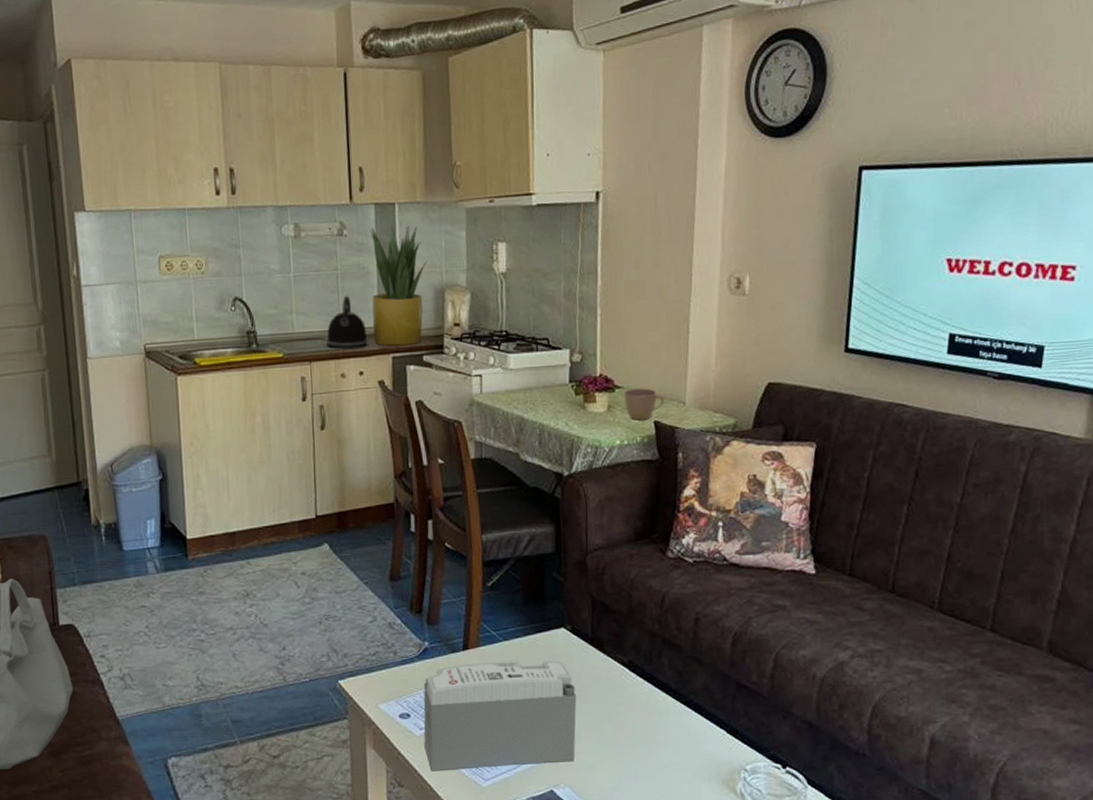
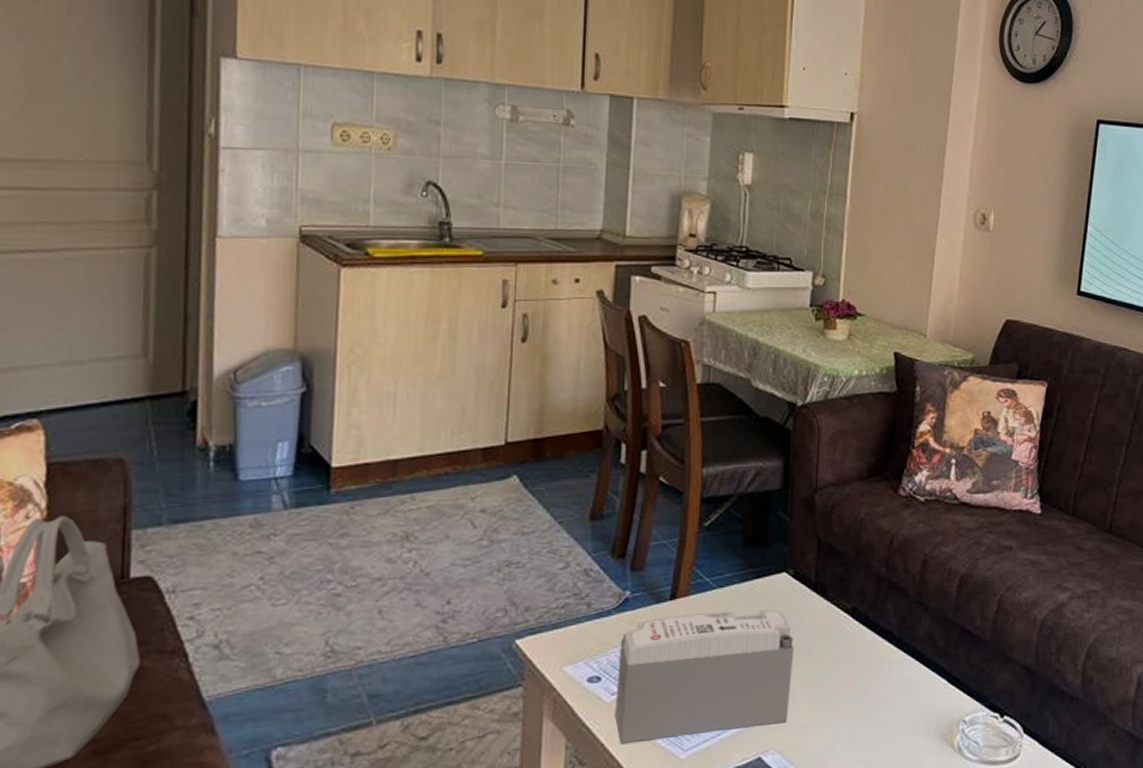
kettle: present [326,295,368,350] -> none [538,191,588,253]
planter: present [369,225,427,347] -> none [595,120,665,255]
cup: present [624,388,664,420] -> none [866,317,905,350]

